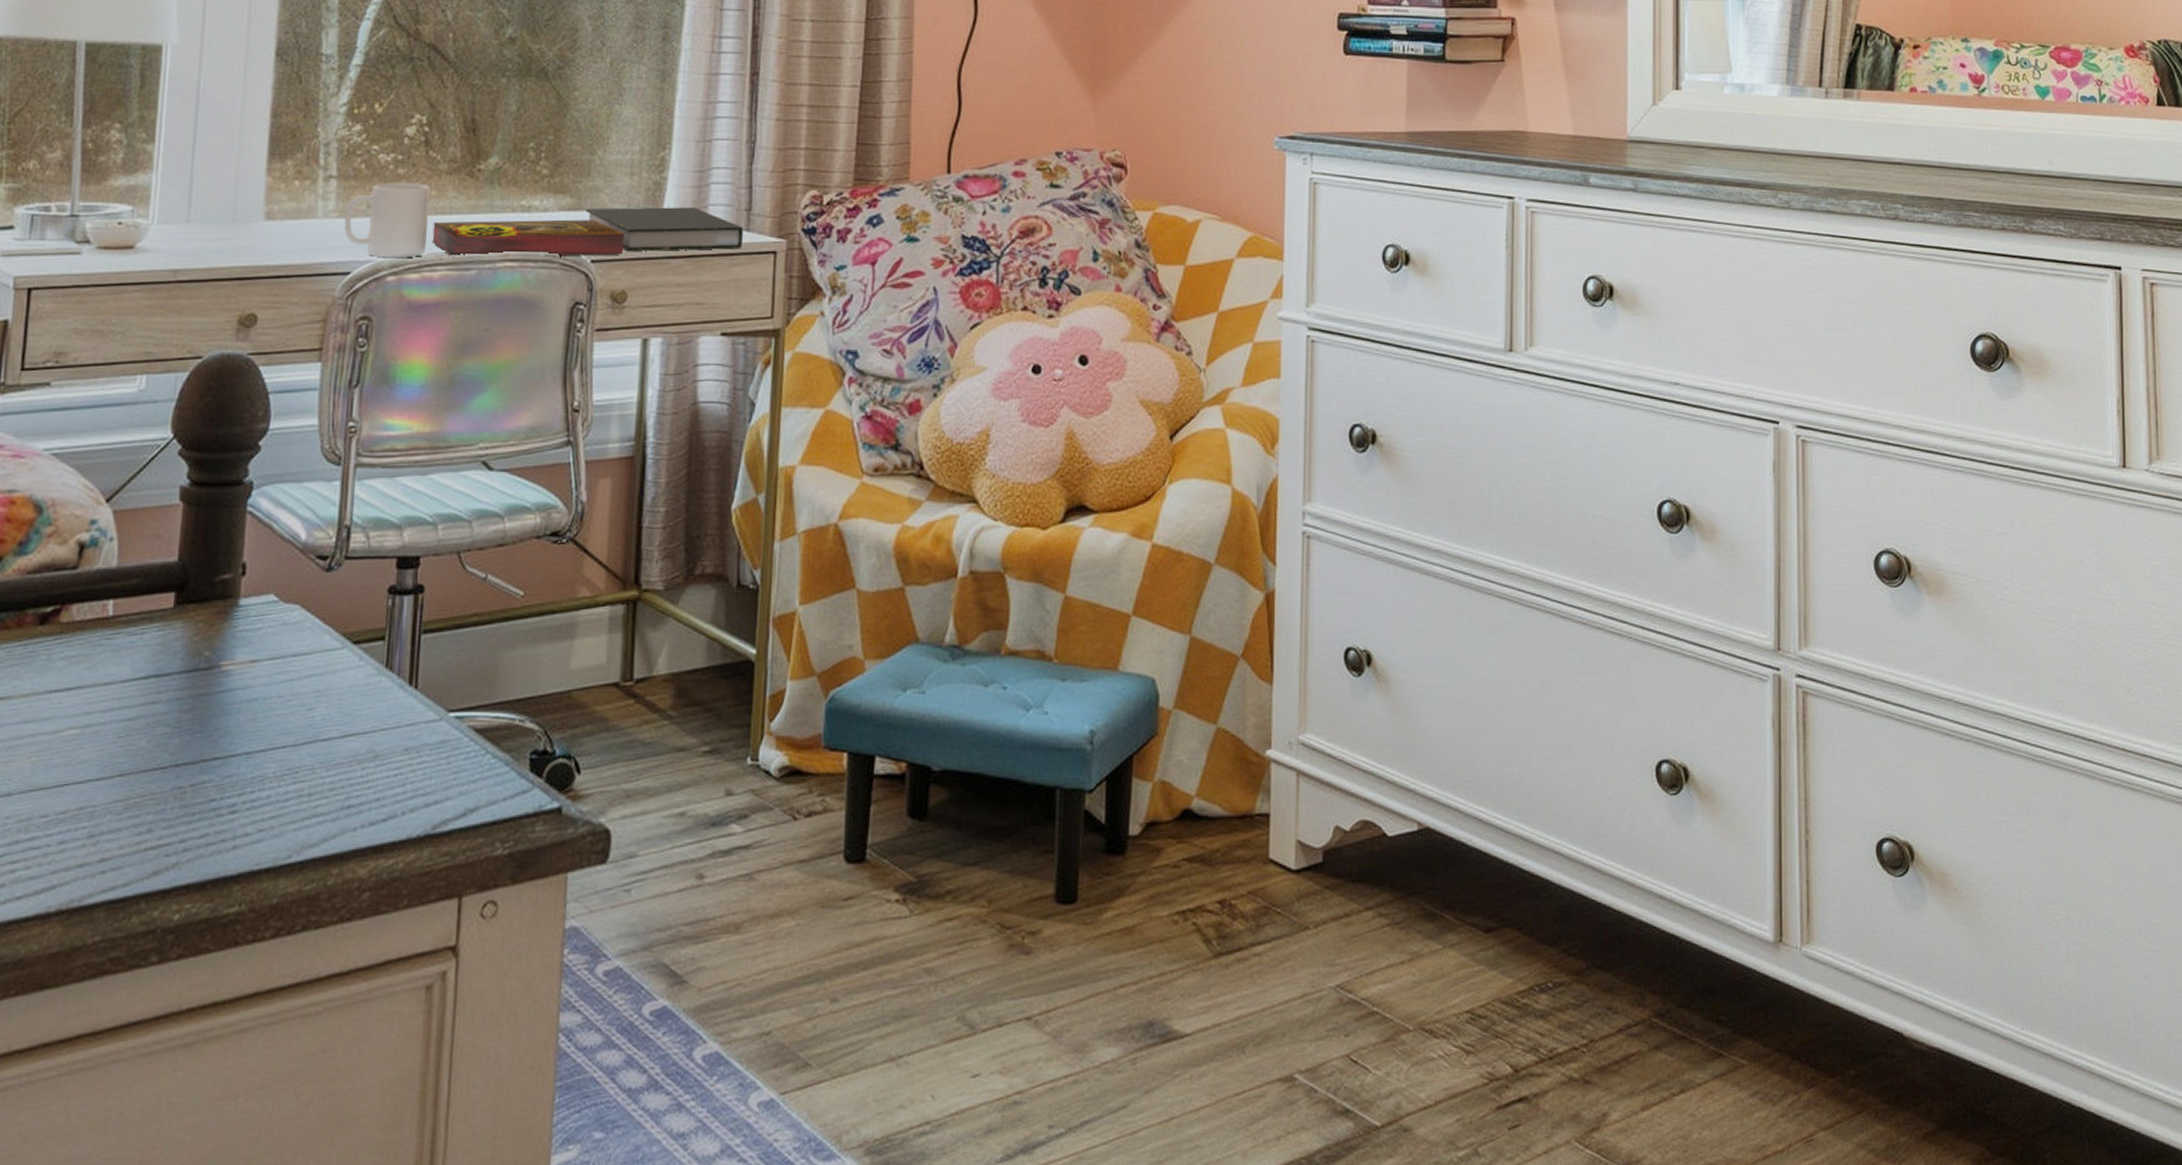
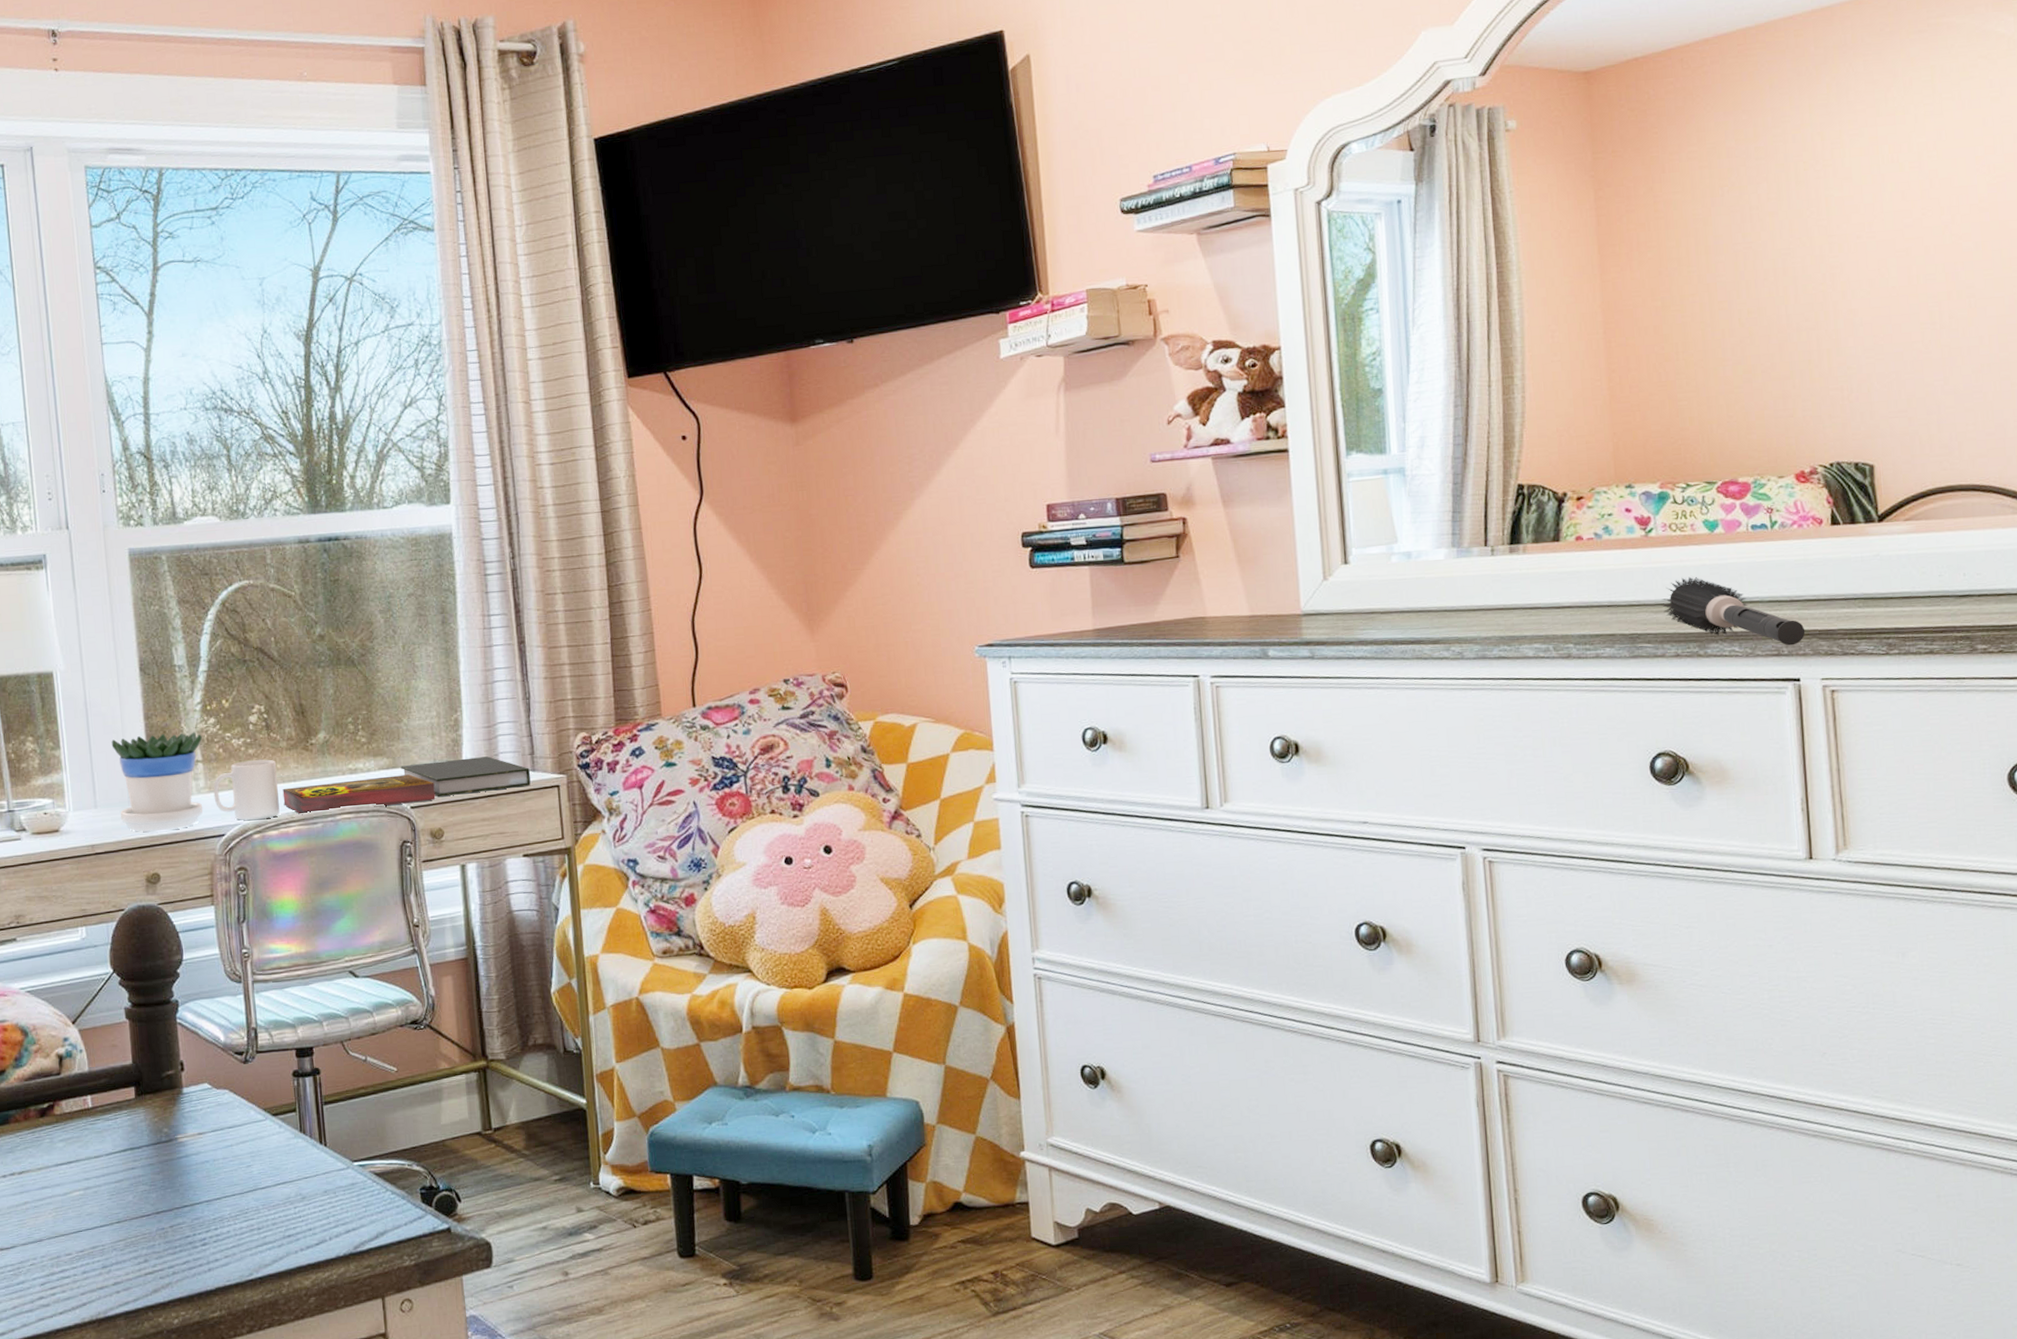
flowerpot: none [219,137,341,261] -> present [111,732,203,832]
hairbrush: none [1991,144,2128,230] -> present [1661,576,1805,646]

